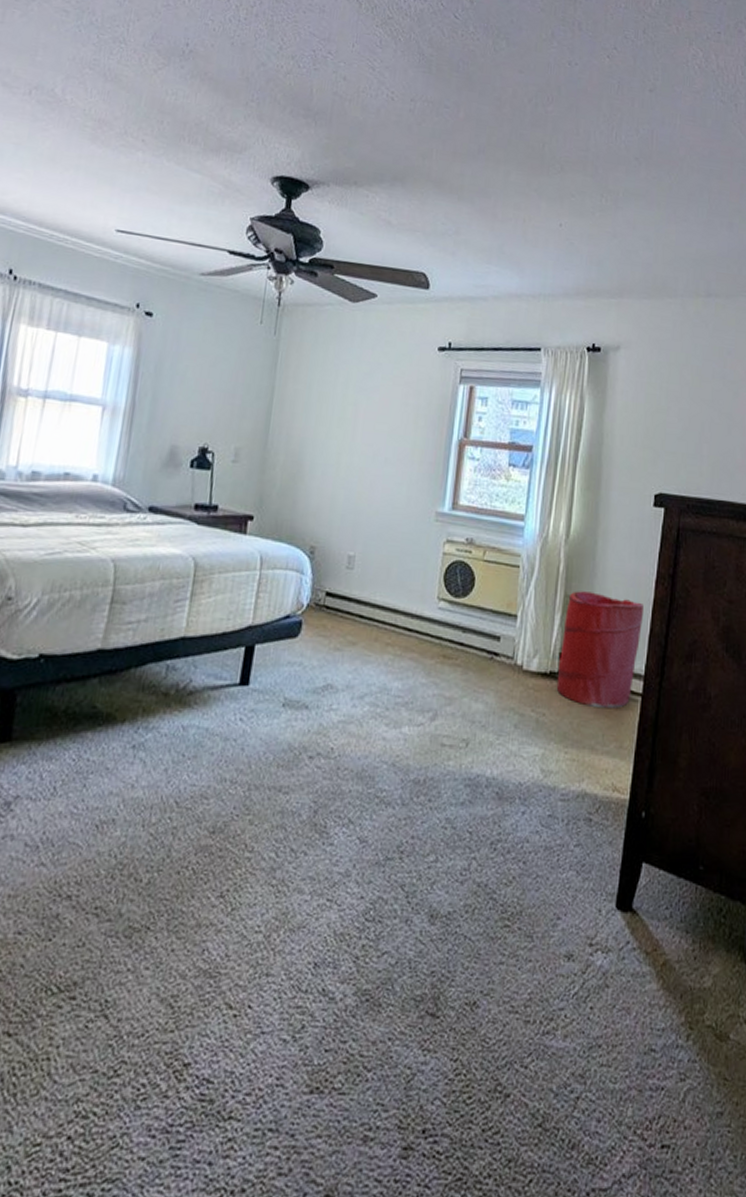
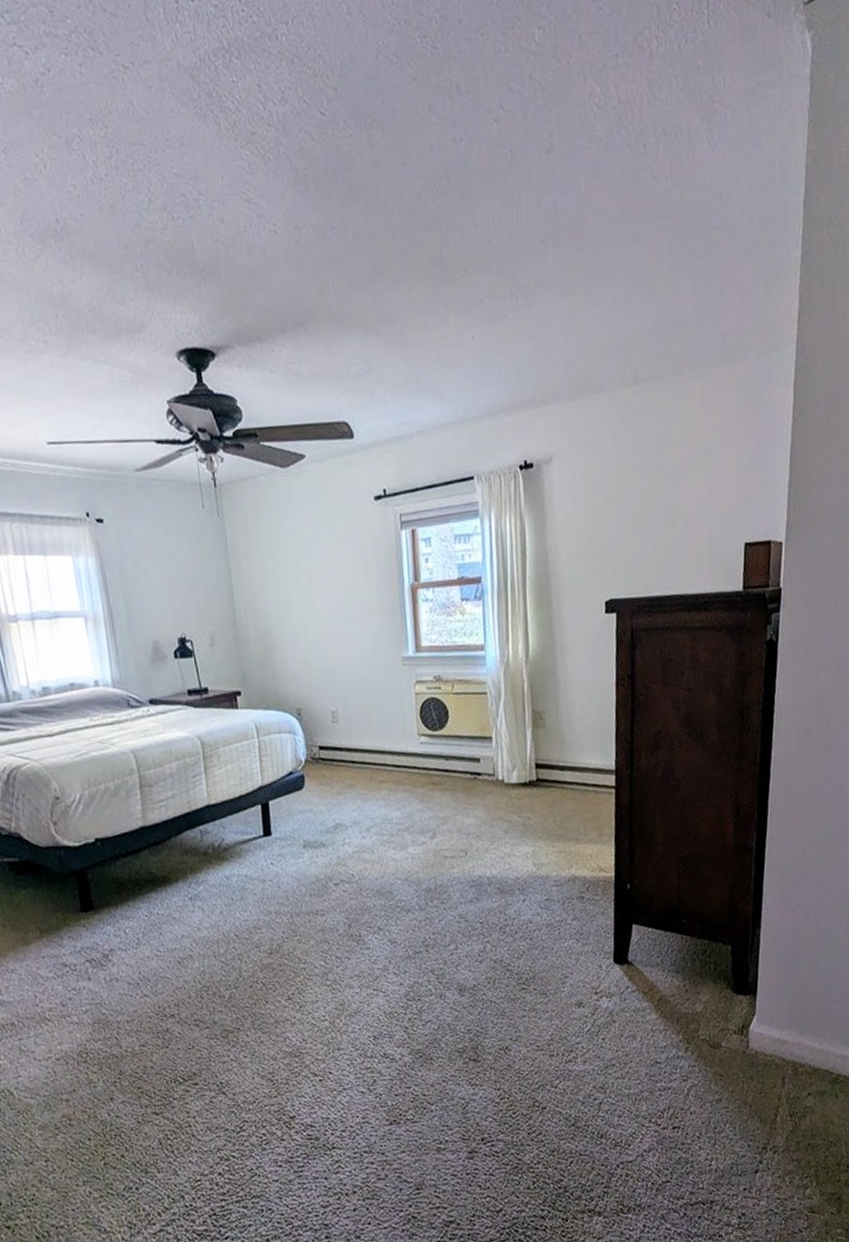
laundry hamper: present [556,591,643,708] -> none [535,704,608,805]

